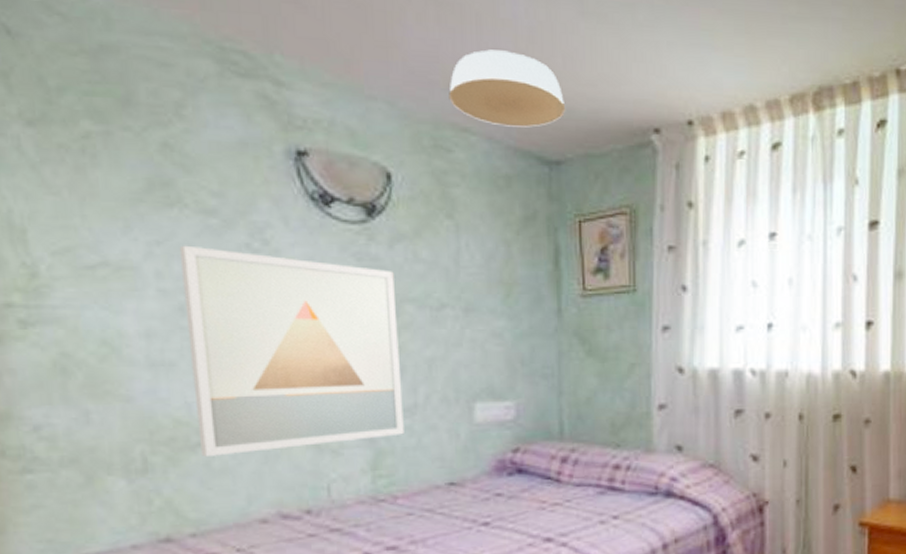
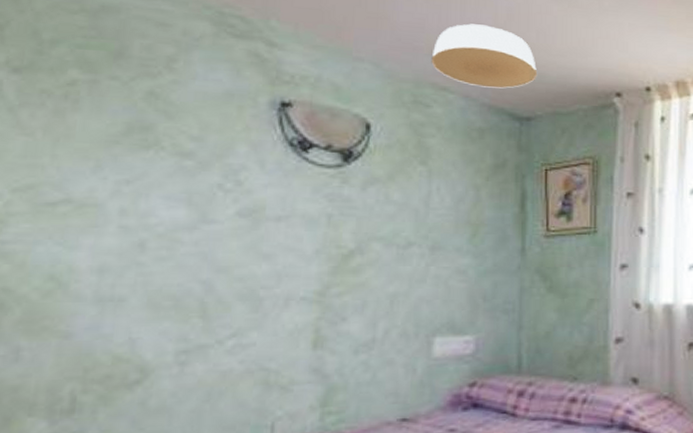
wall art: present [179,245,404,458] -> none [138,184,364,396]

